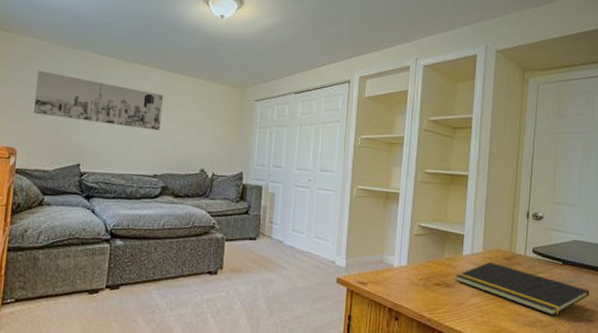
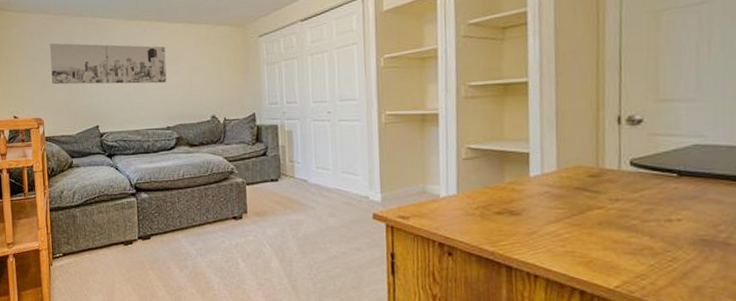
notepad: present [455,261,590,316] -> none [521,181,725,241]

